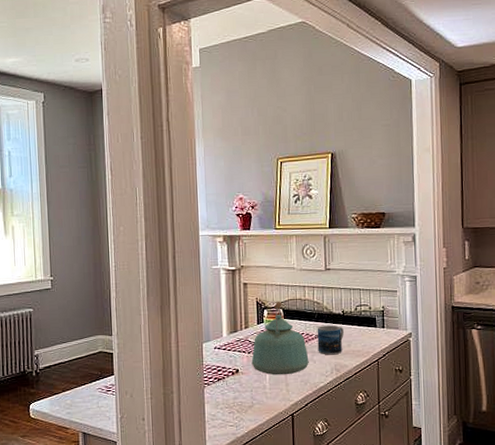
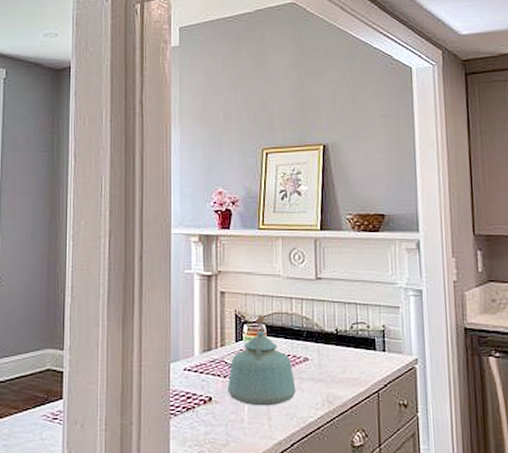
mug: present [317,325,344,355] -> none [306,346,338,383]

